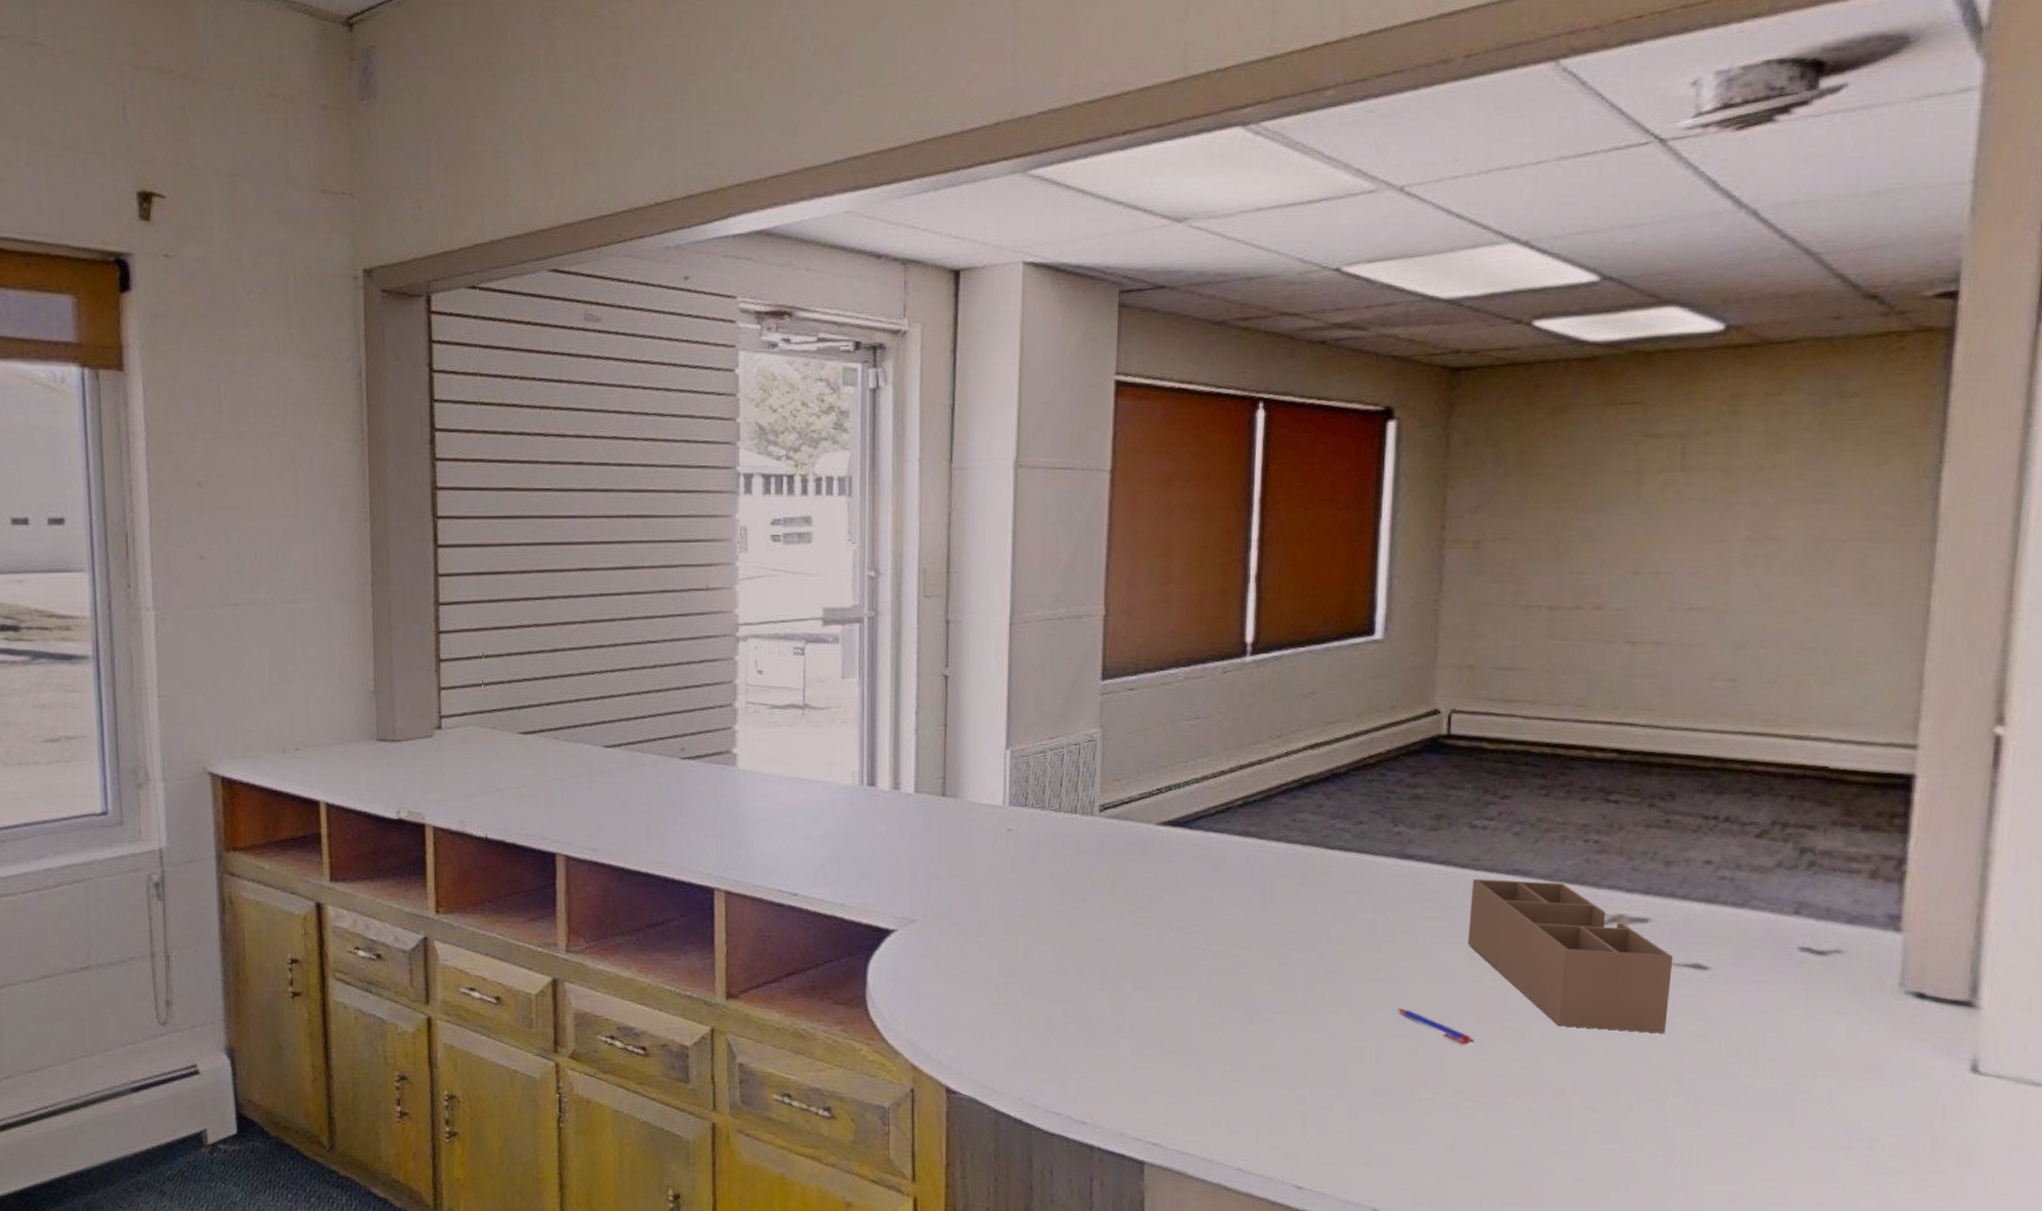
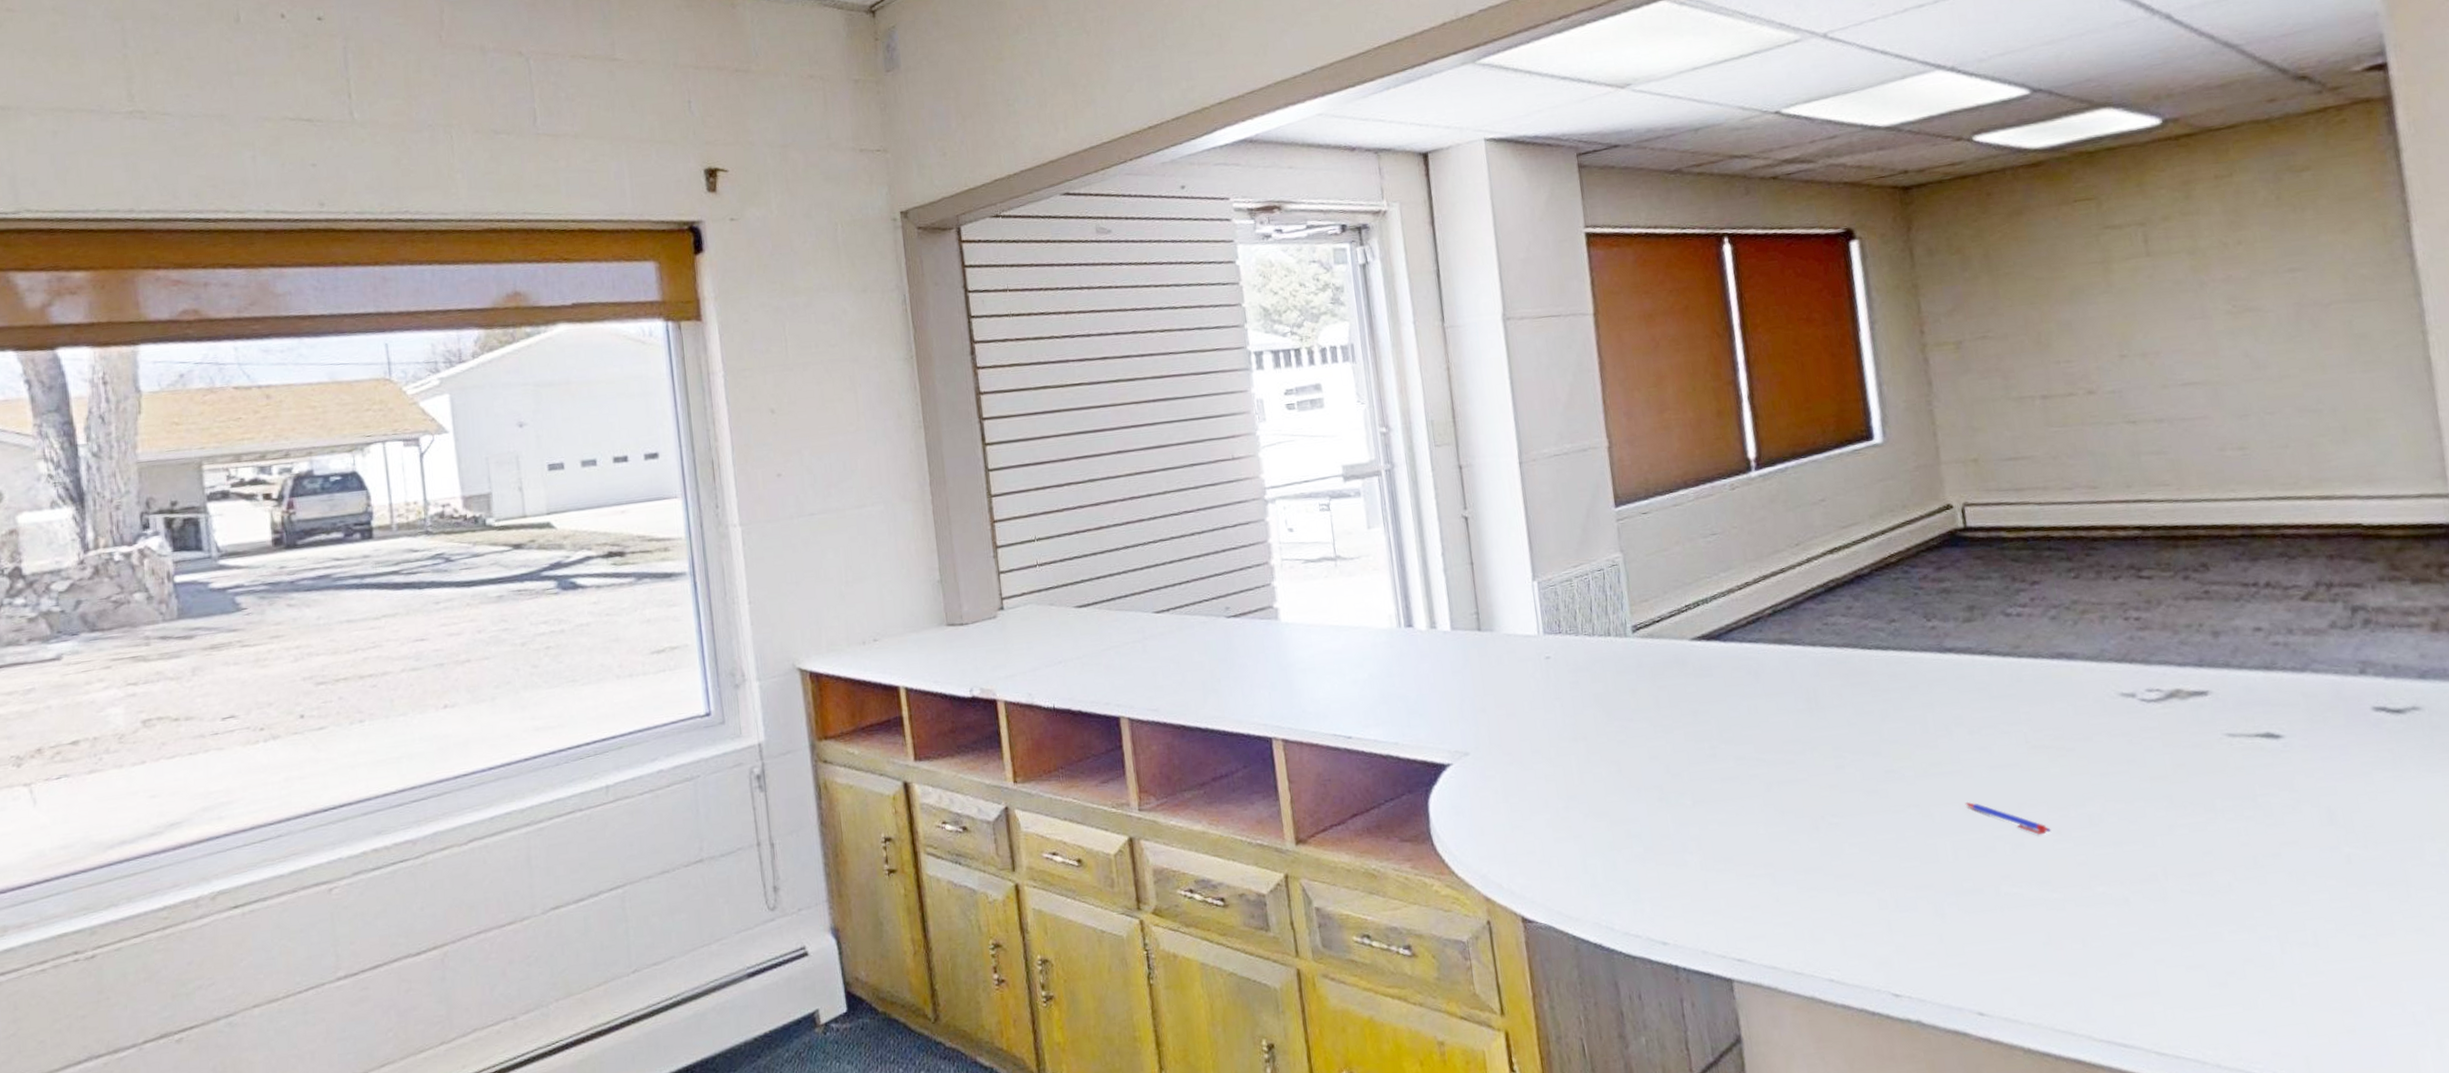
desk organizer: present [1468,879,1673,1033] -> none [2017,662,2250,808]

